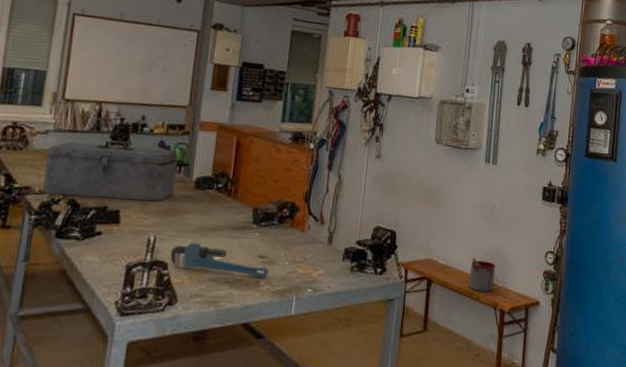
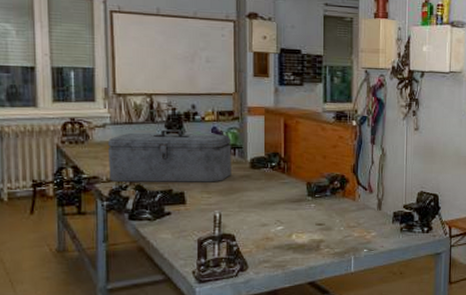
pipe wrench: present [170,242,270,278] -> none [236,215,328,242]

